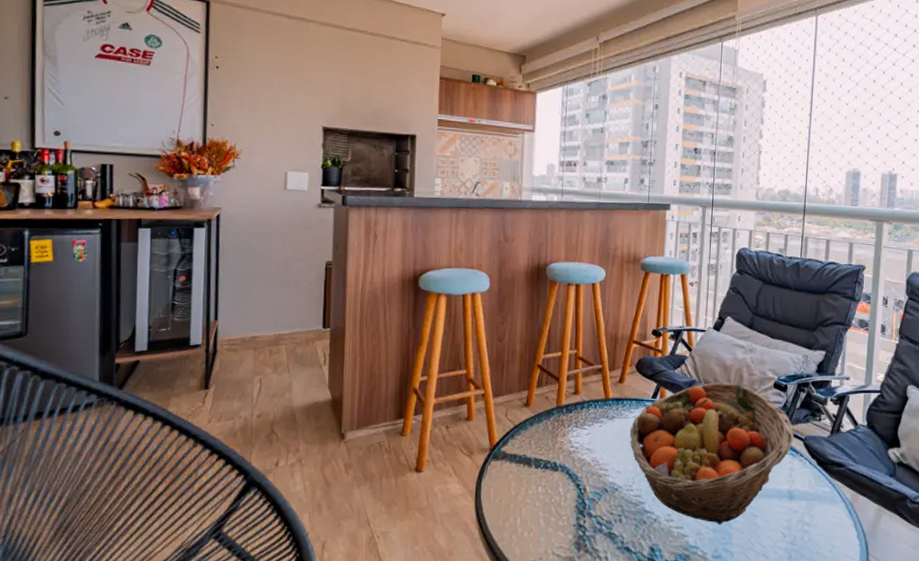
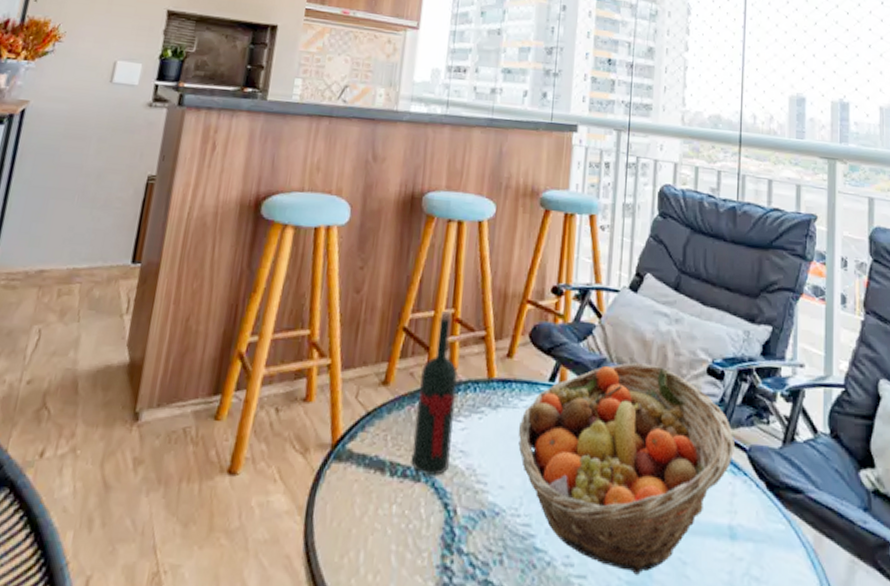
wine bottle: none [550,351,583,466] -> present [411,310,459,476]

